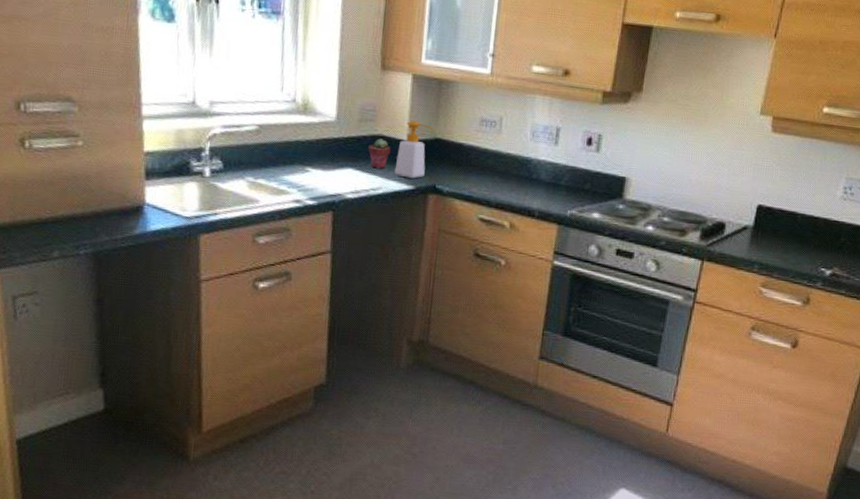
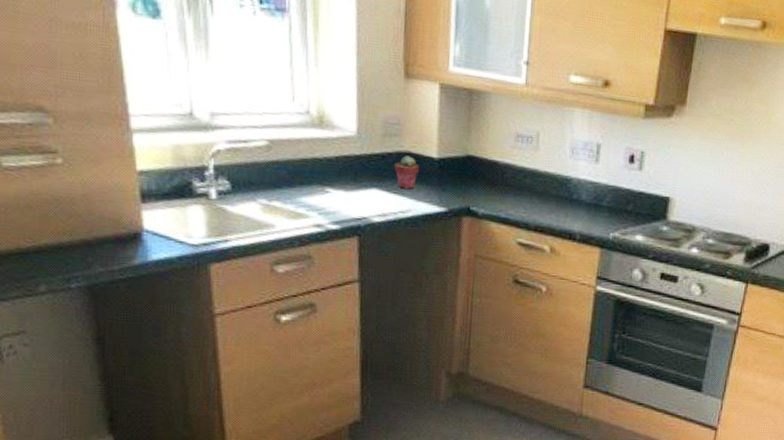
soap bottle: present [394,120,433,179] -> none [424,135,464,200]

